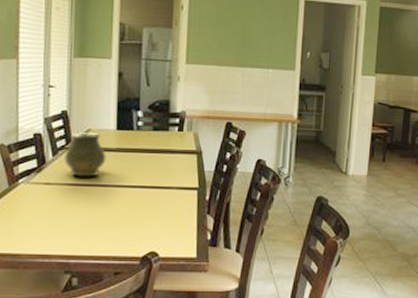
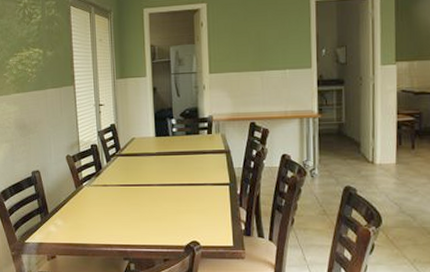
vase: present [64,132,106,177] -> none [116,141,149,179]

